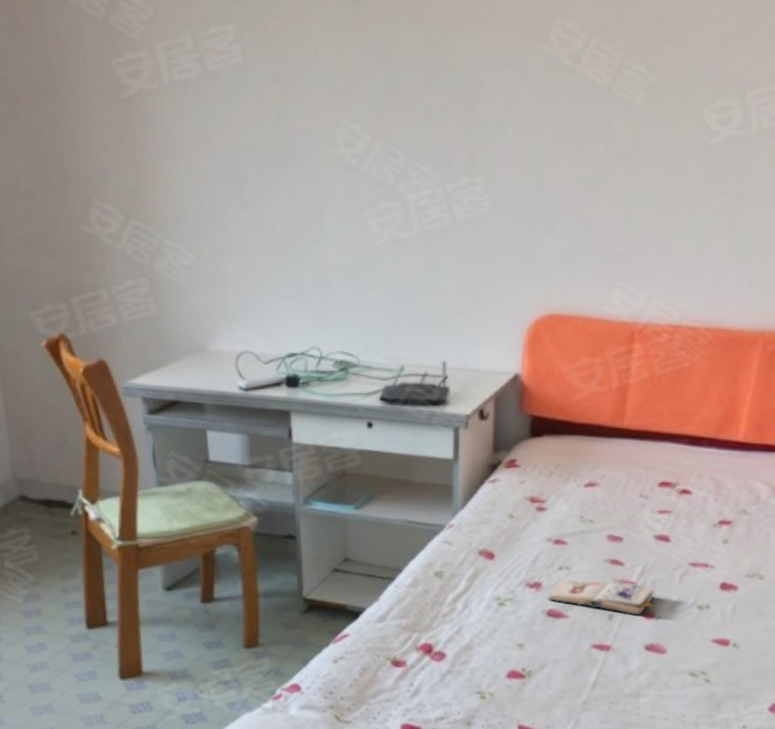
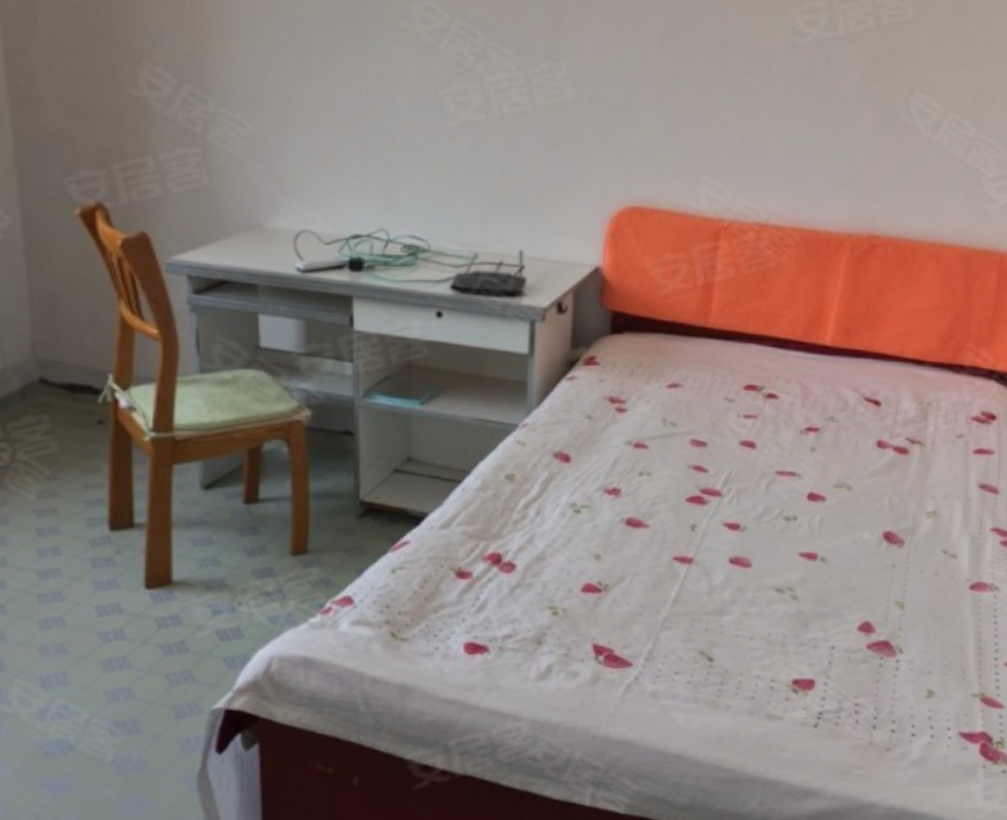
paperback book: present [547,578,654,616] -> none [626,485,739,526]

